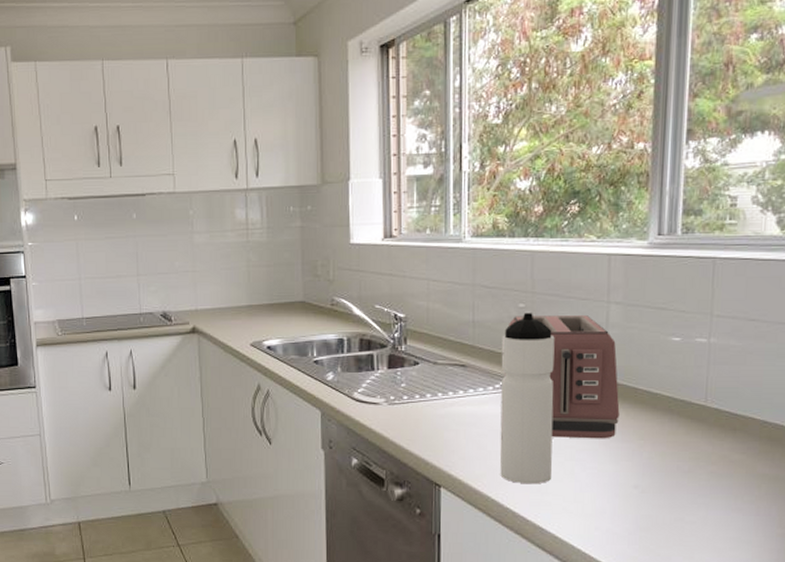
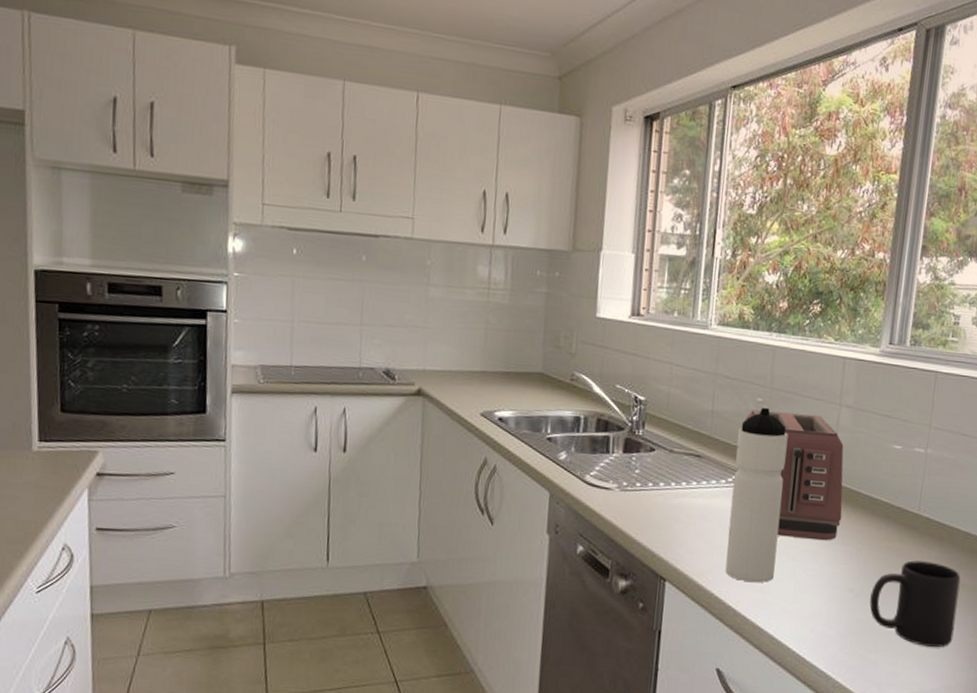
mug: none [658,453,760,540] -> present [869,560,961,647]

